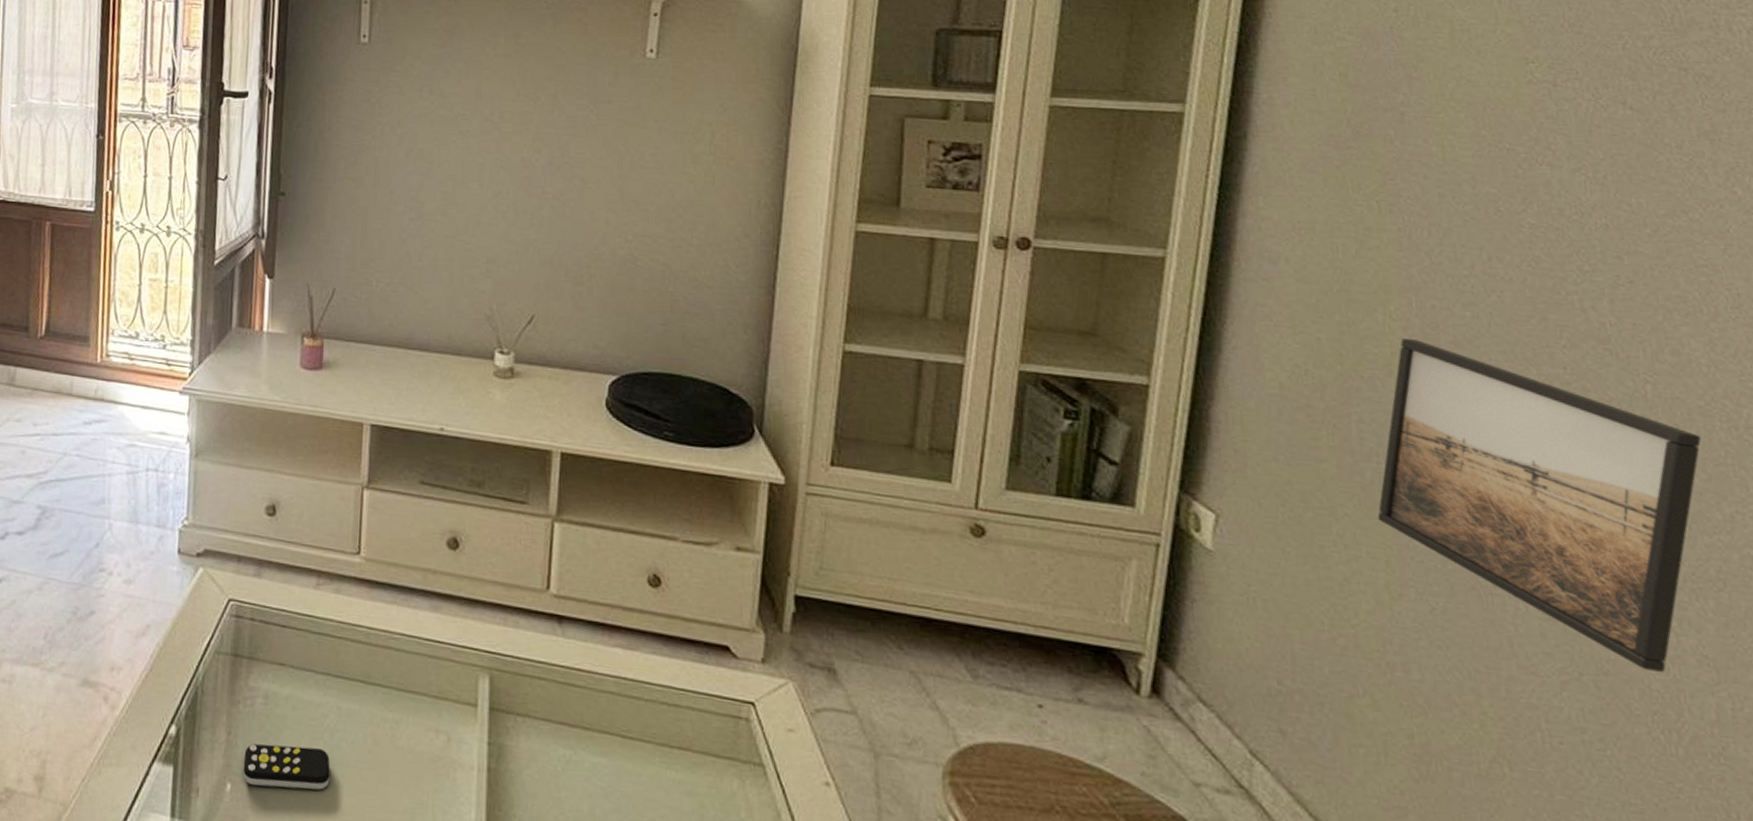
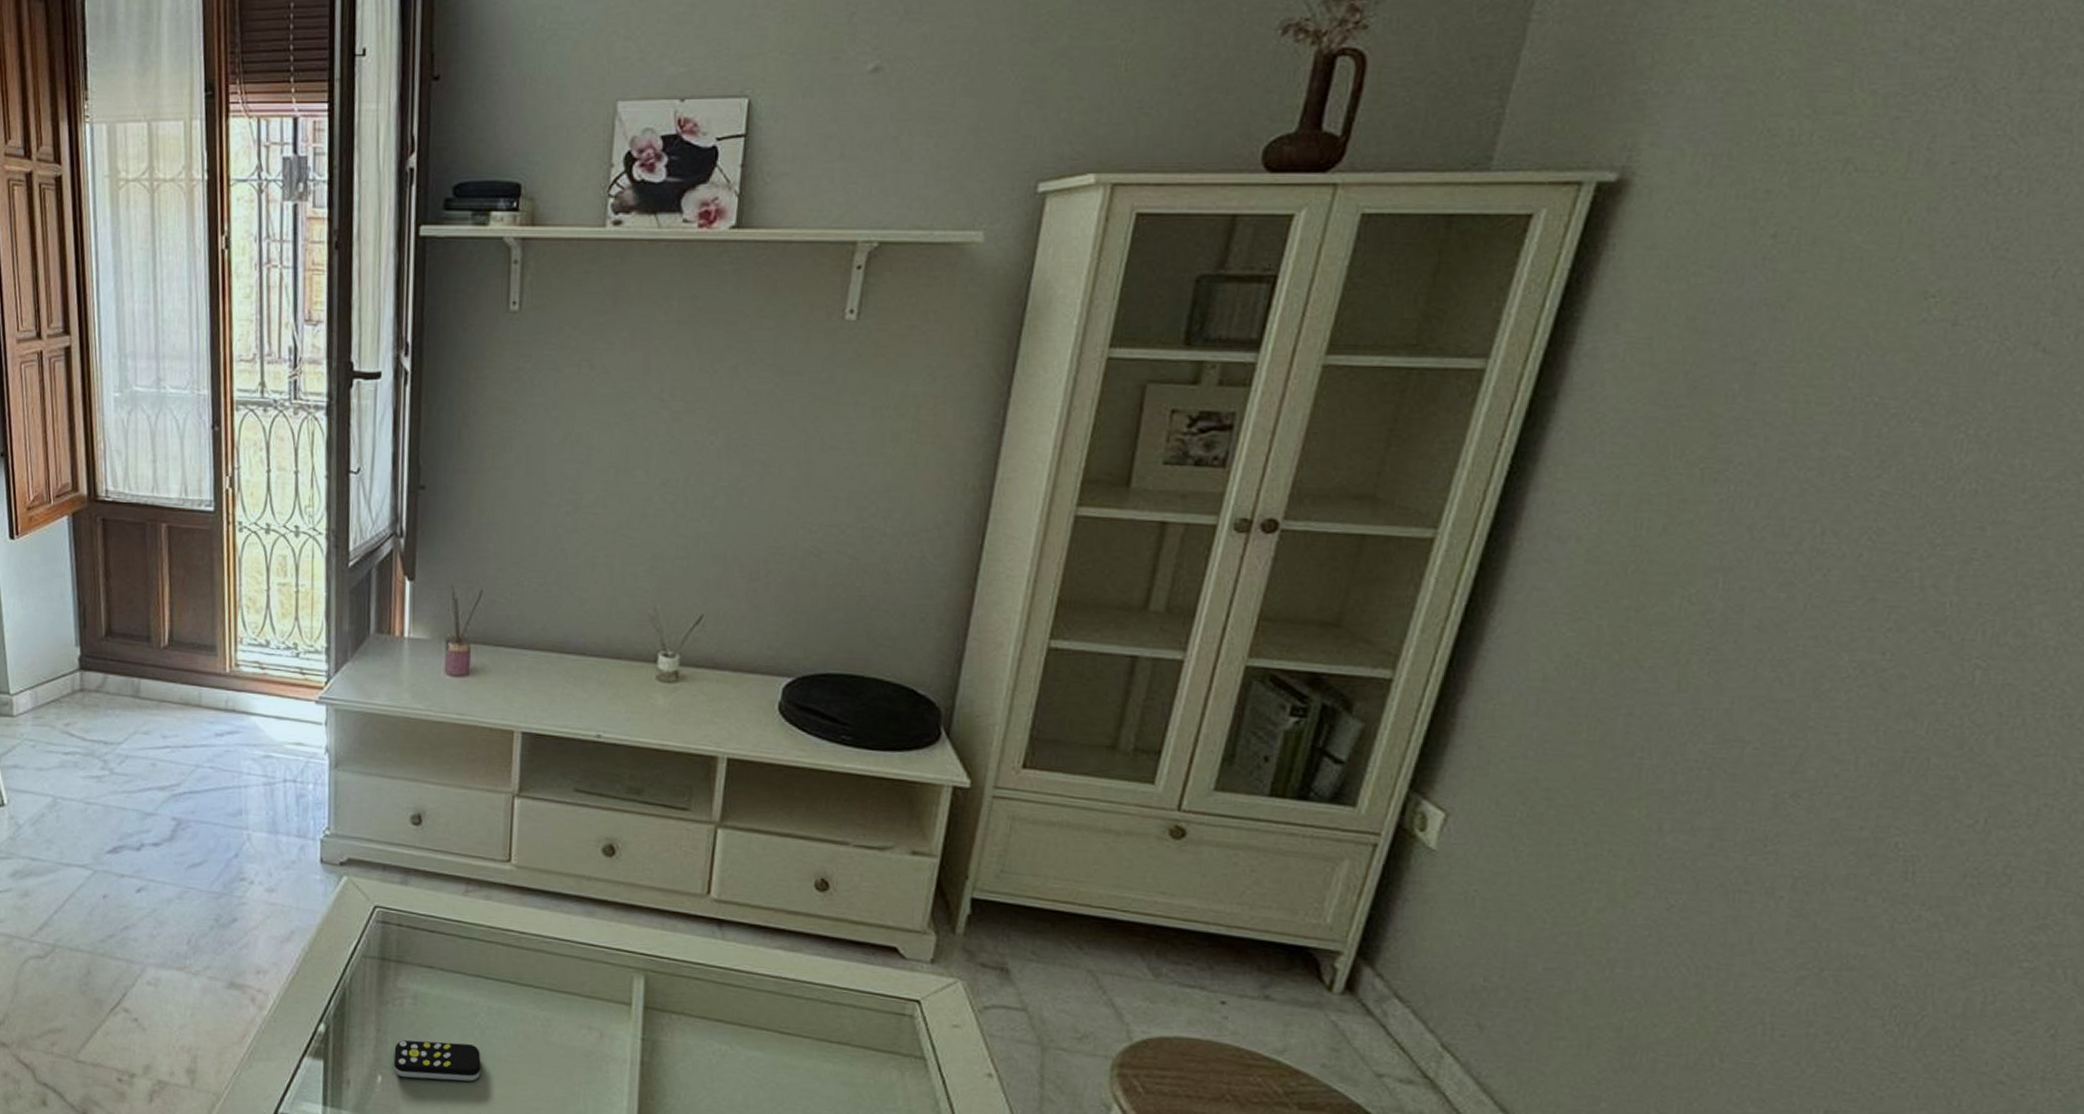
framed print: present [1377,339,1701,673] -> none [1628,624,2025,968]

